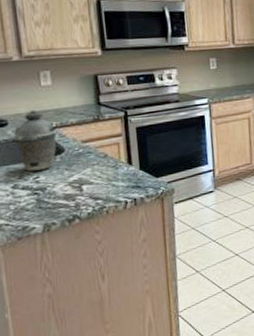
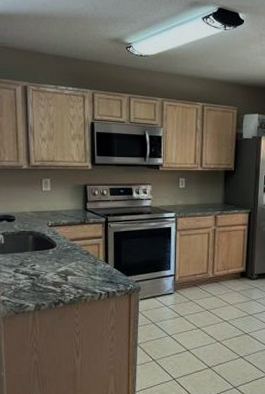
kettle: present [13,109,58,172] -> none [18,210,52,261]

